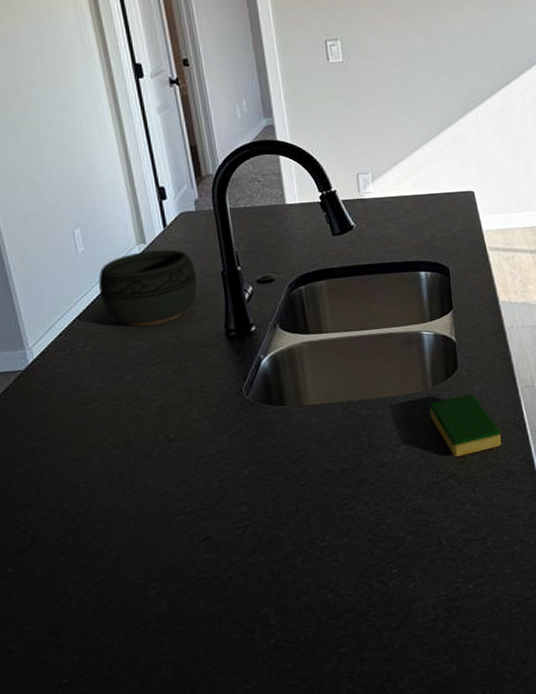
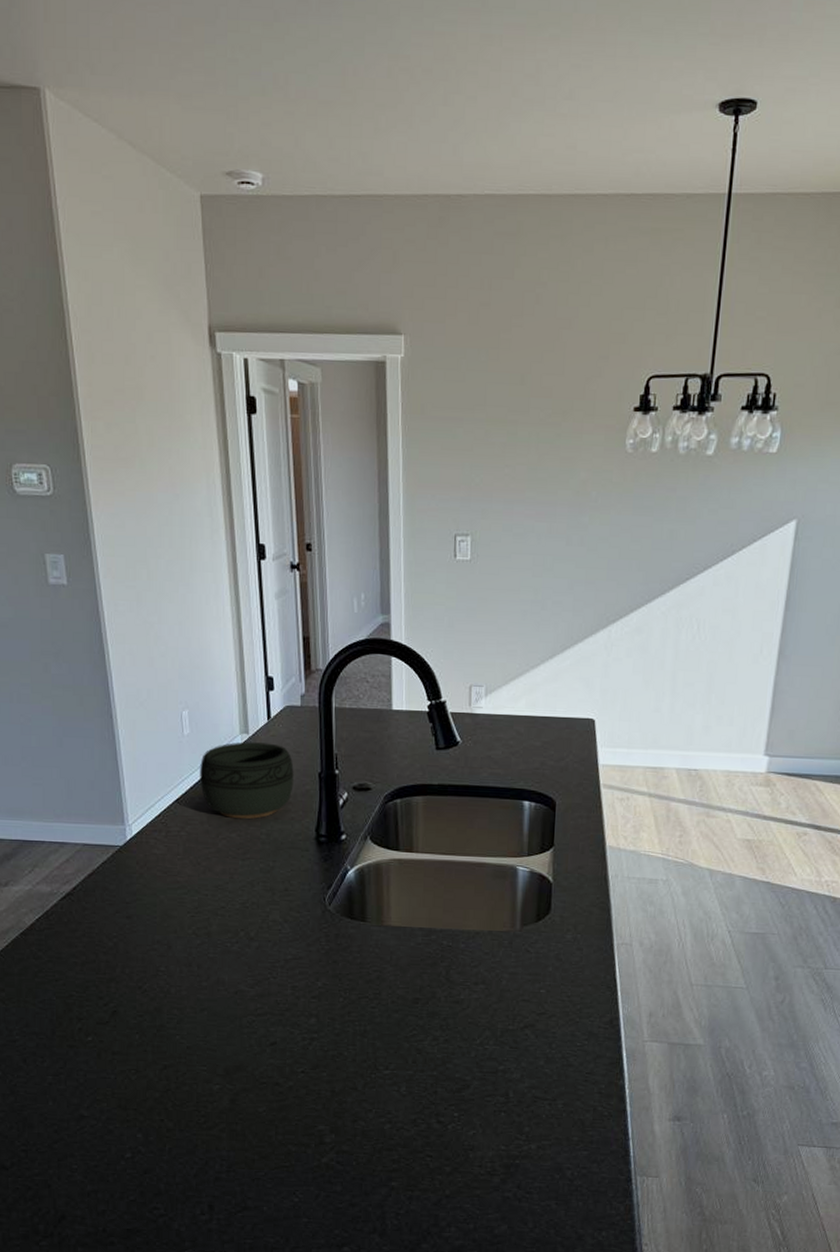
dish sponge: present [429,394,502,457] -> none [514,942,588,1007]

